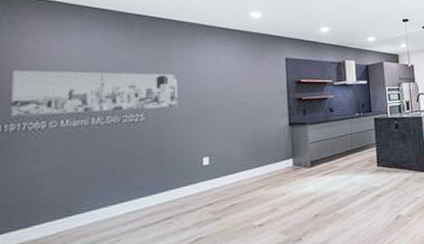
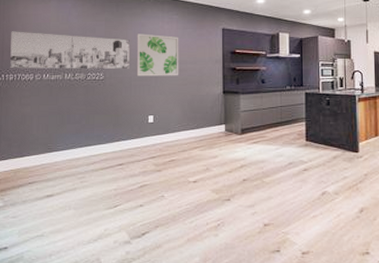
wall art: none [186,66,239,115] -> present [136,33,179,77]

